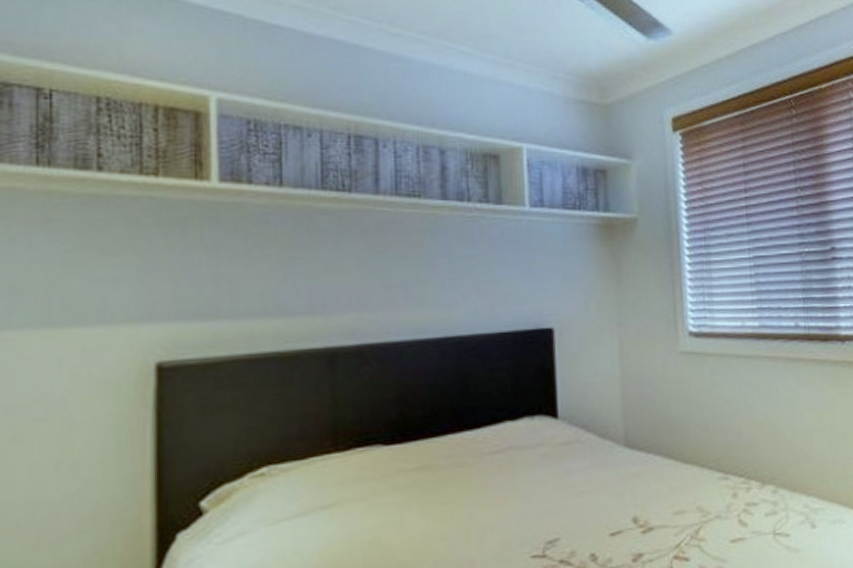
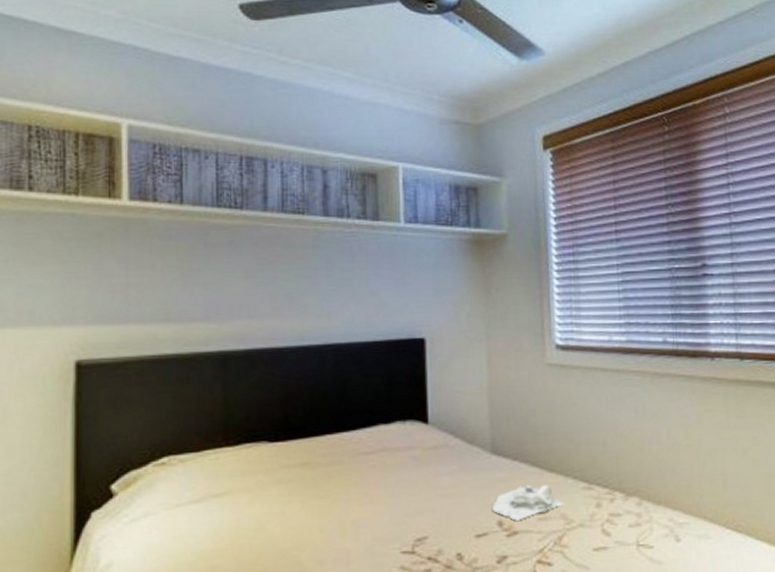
tissue: none [625,477,700,516] -> present [491,484,564,521]

